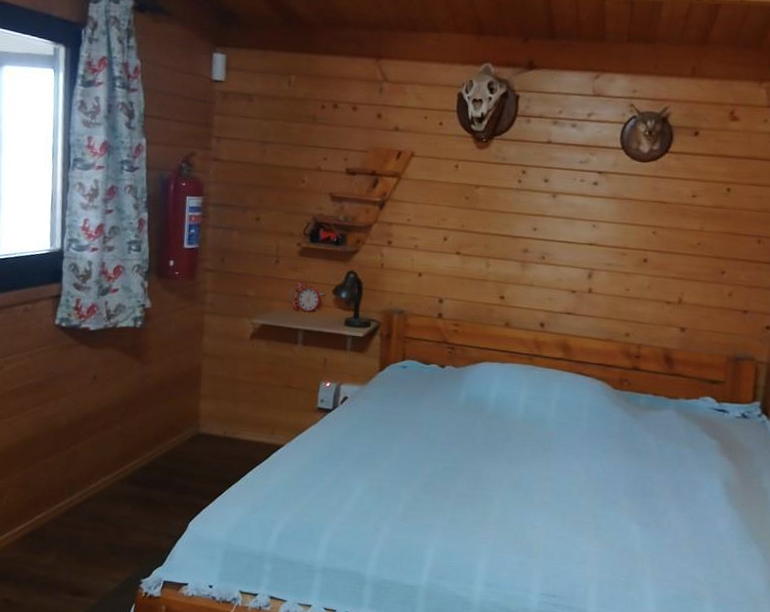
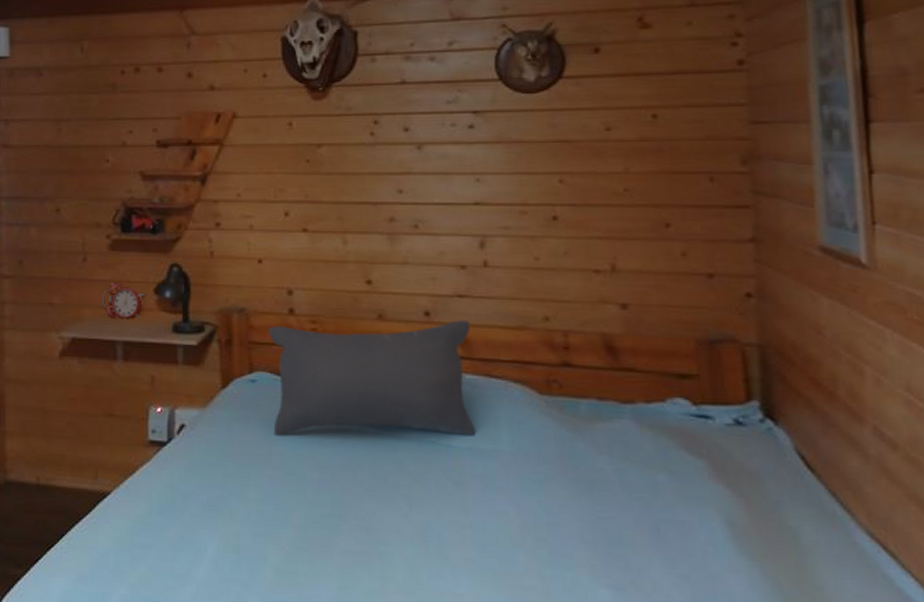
cushion: none [415,326,573,417] -> present [268,320,476,437]

